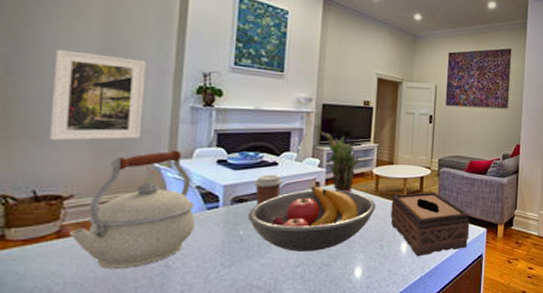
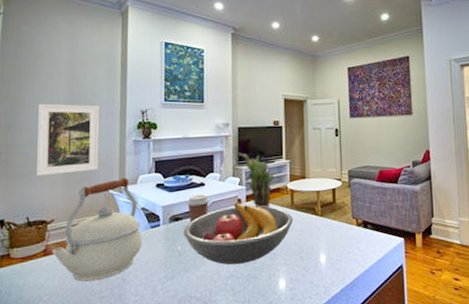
tissue box: present [390,192,470,257] -> none [307,203,387,269]

